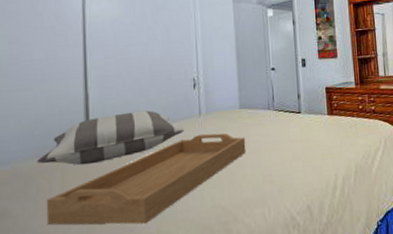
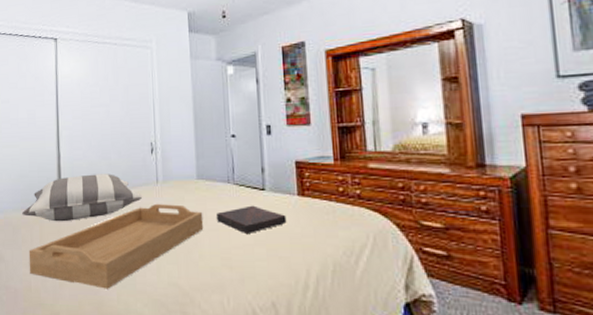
book: none [257,126,319,152] -> present [216,205,287,235]

